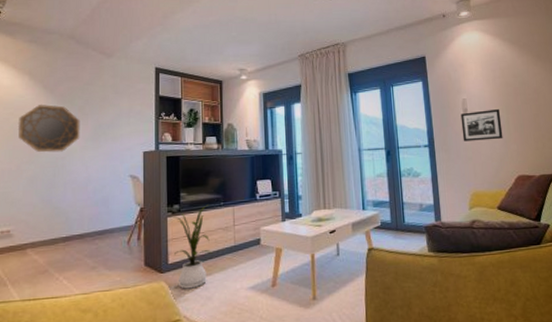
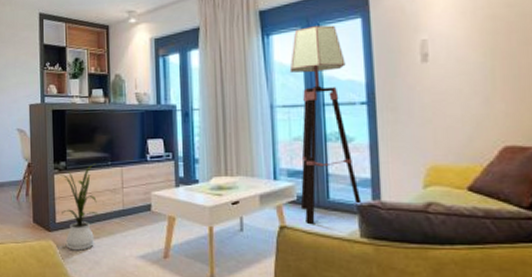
floor lamp: none [372,86,429,244] -> present [289,25,362,223]
picture frame: present [460,108,503,141] -> none [417,52,484,98]

